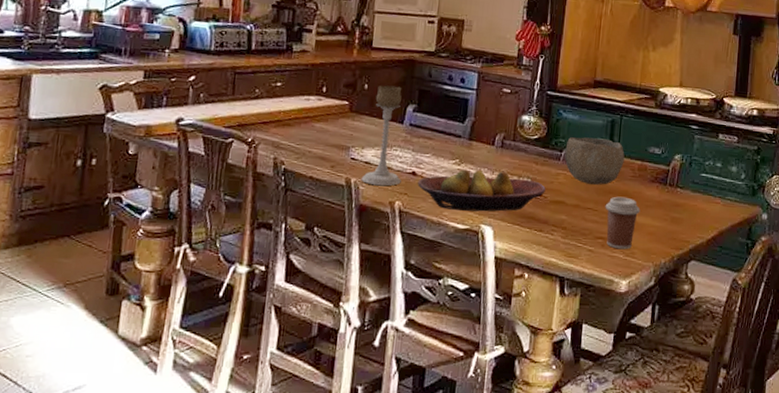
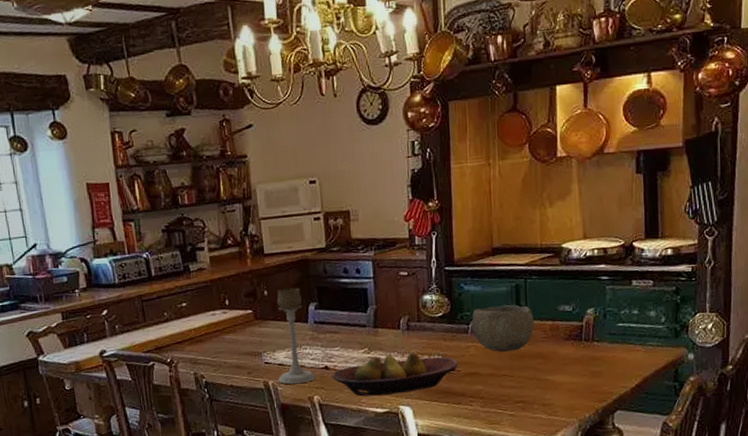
coffee cup: present [605,196,641,250] -> none [520,359,558,410]

